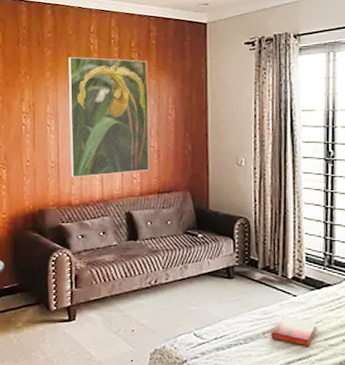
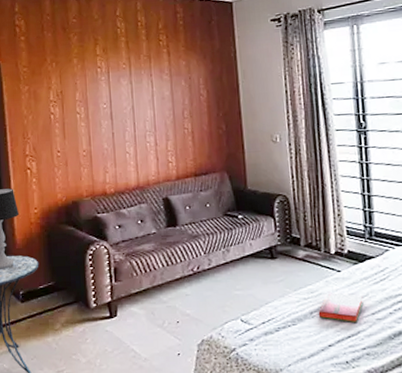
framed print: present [68,56,150,178] -> none [95,41,185,166]

